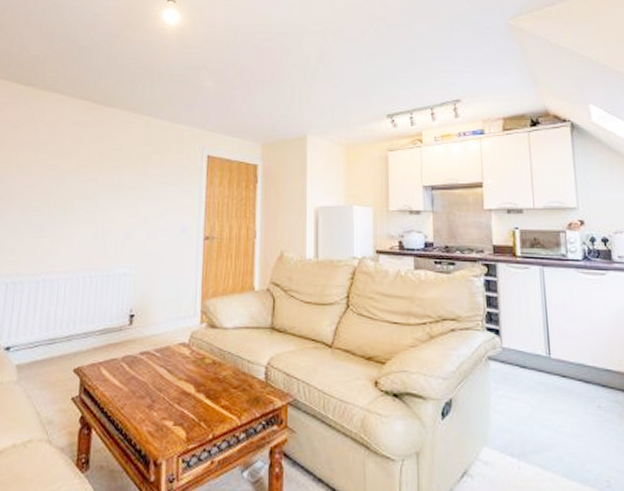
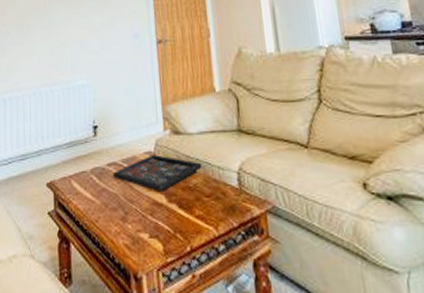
decorative tray: none [144,346,233,381] -> present [113,155,202,191]

